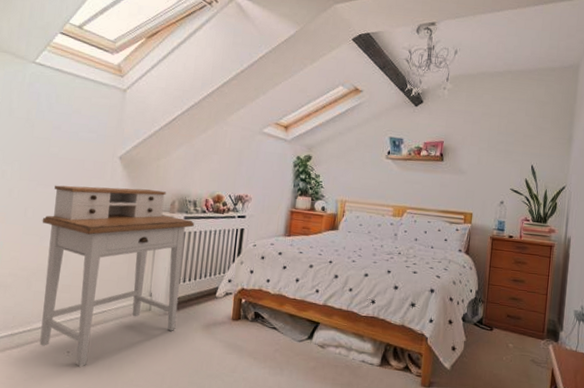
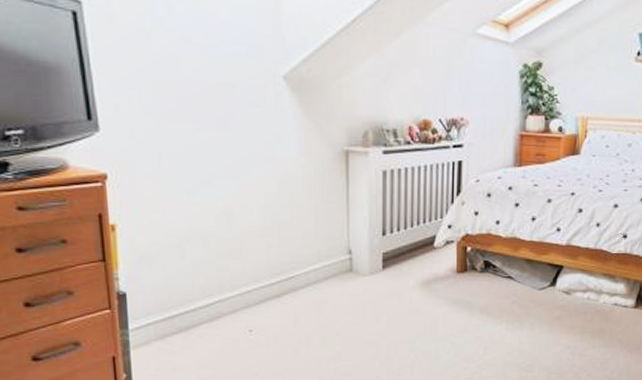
desk: present [39,185,195,367] -> none [186,118,397,346]

